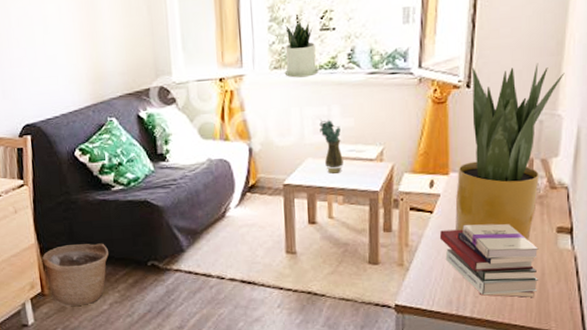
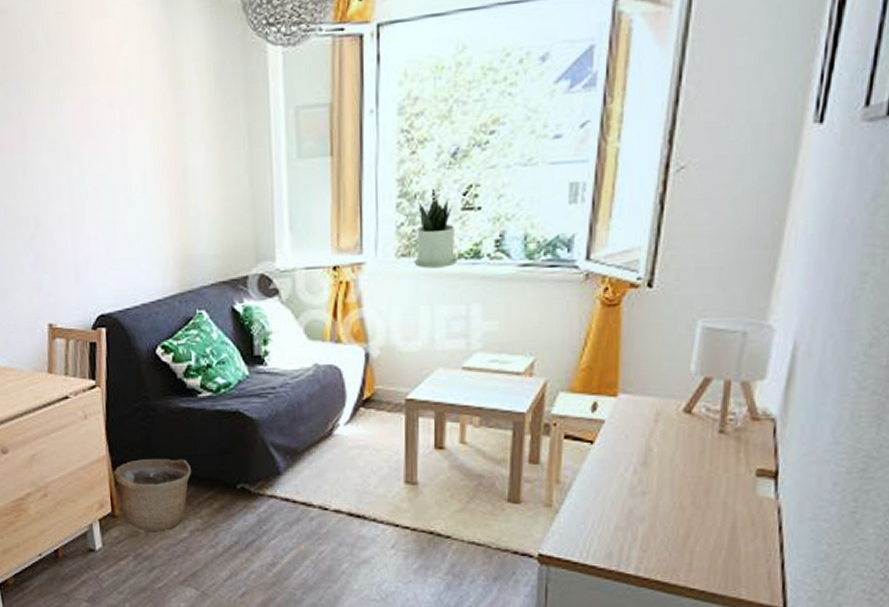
vase: present [319,119,343,174] -> none [455,321,482,388]
books: present [439,223,539,298] -> none [600,459,731,556]
planter: present [455,63,565,240] -> none [622,258,781,484]

